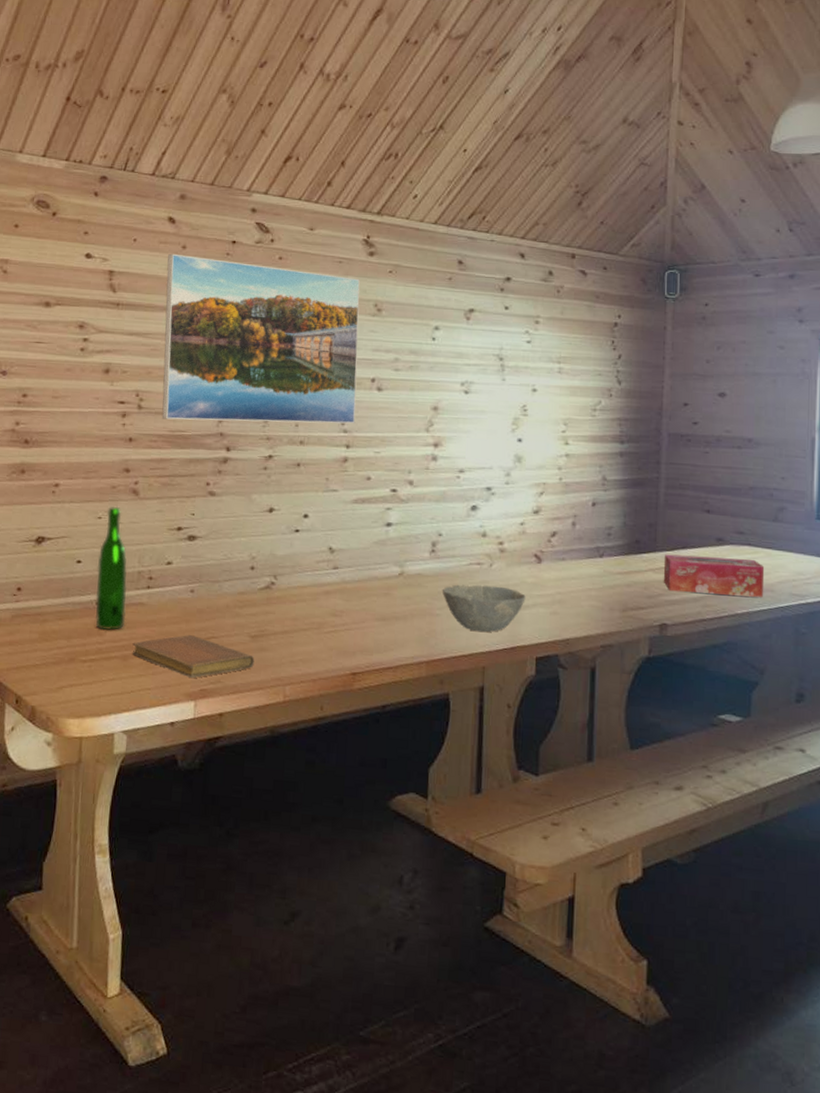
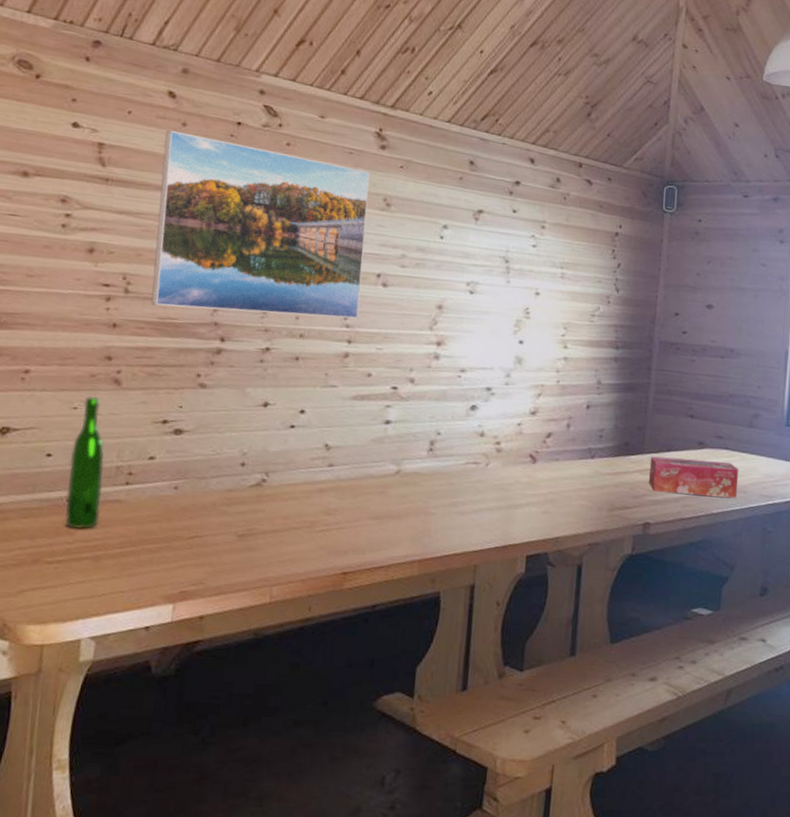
notebook: present [132,635,255,679] -> none [106,534,241,580]
bowl: present [442,584,526,633] -> none [437,483,520,531]

